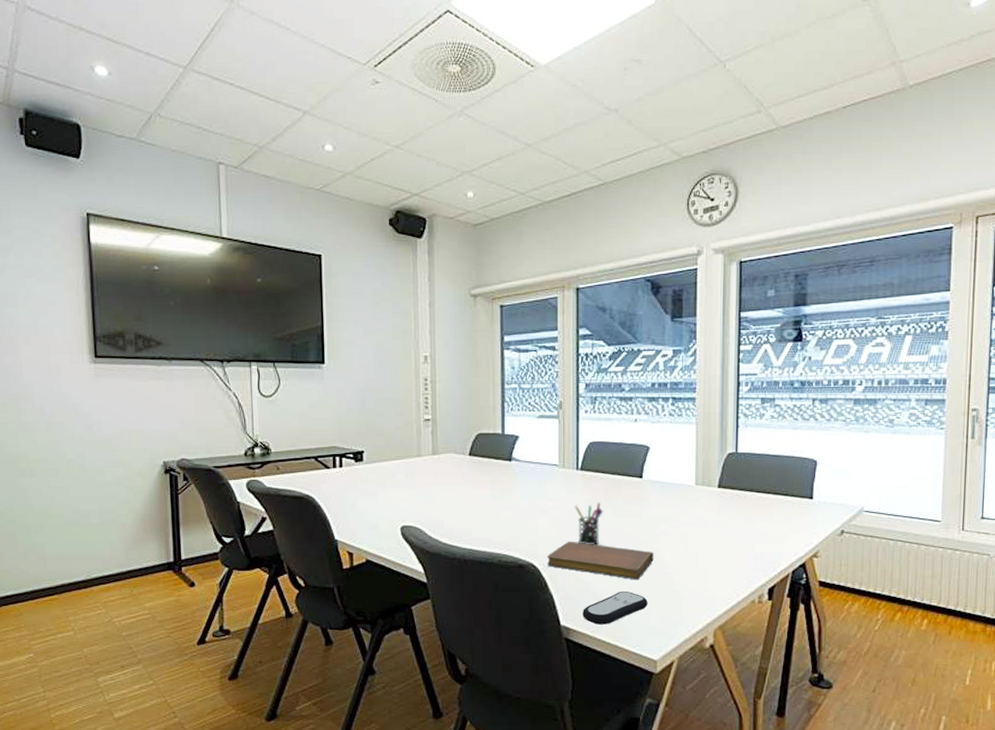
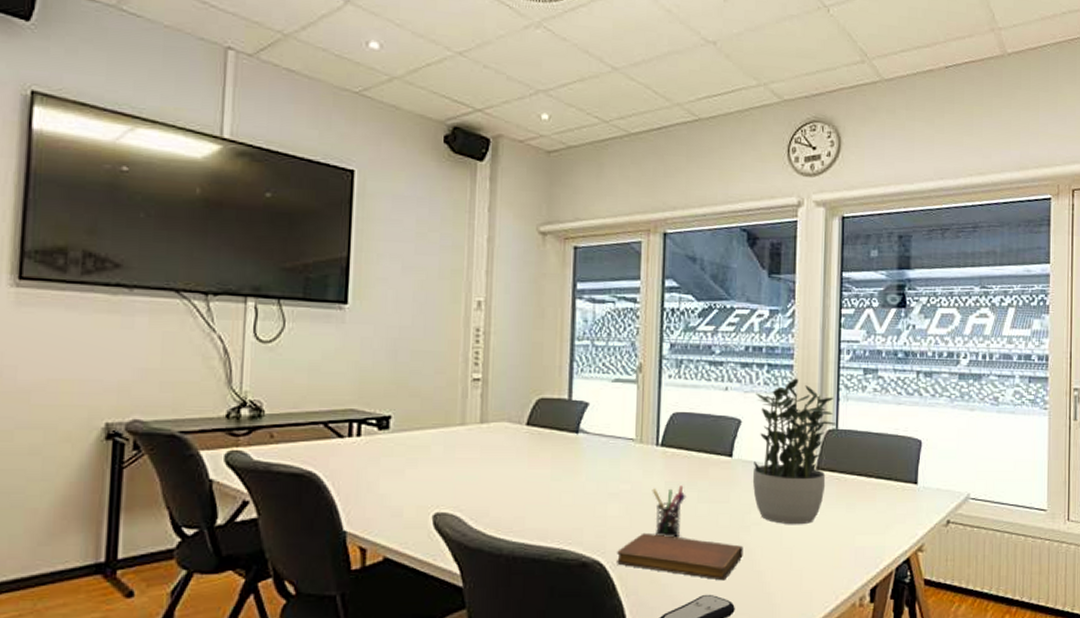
potted plant: none [660,409,736,535] -> present [752,378,836,525]

